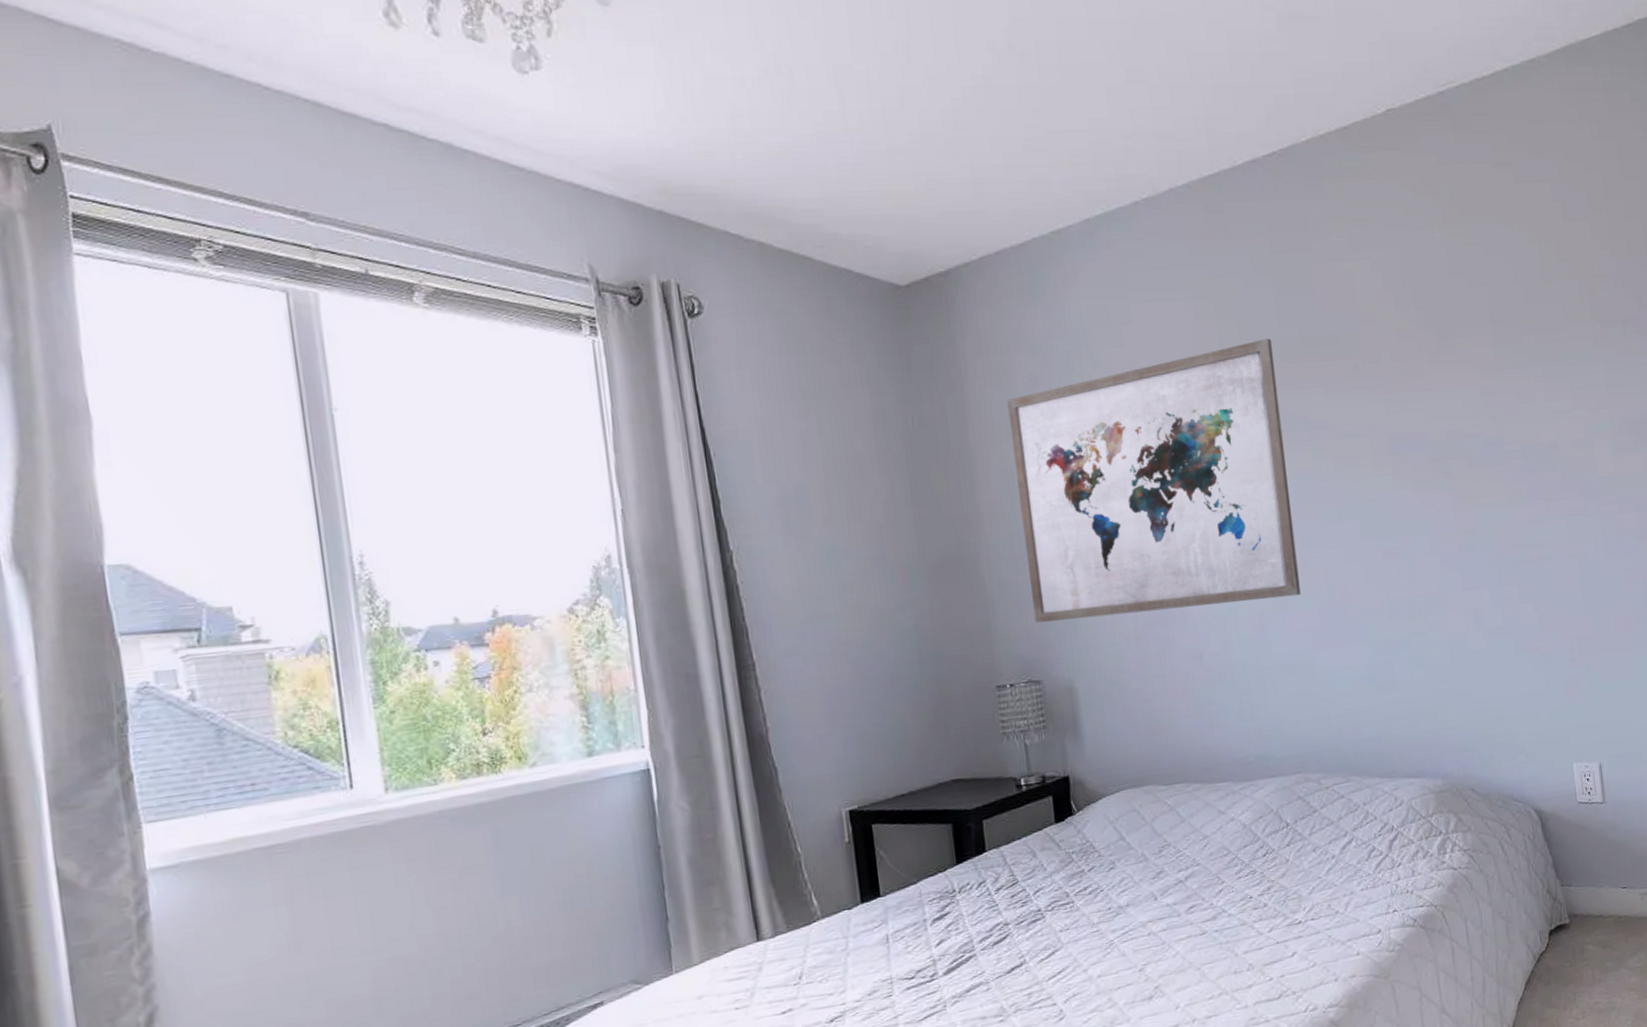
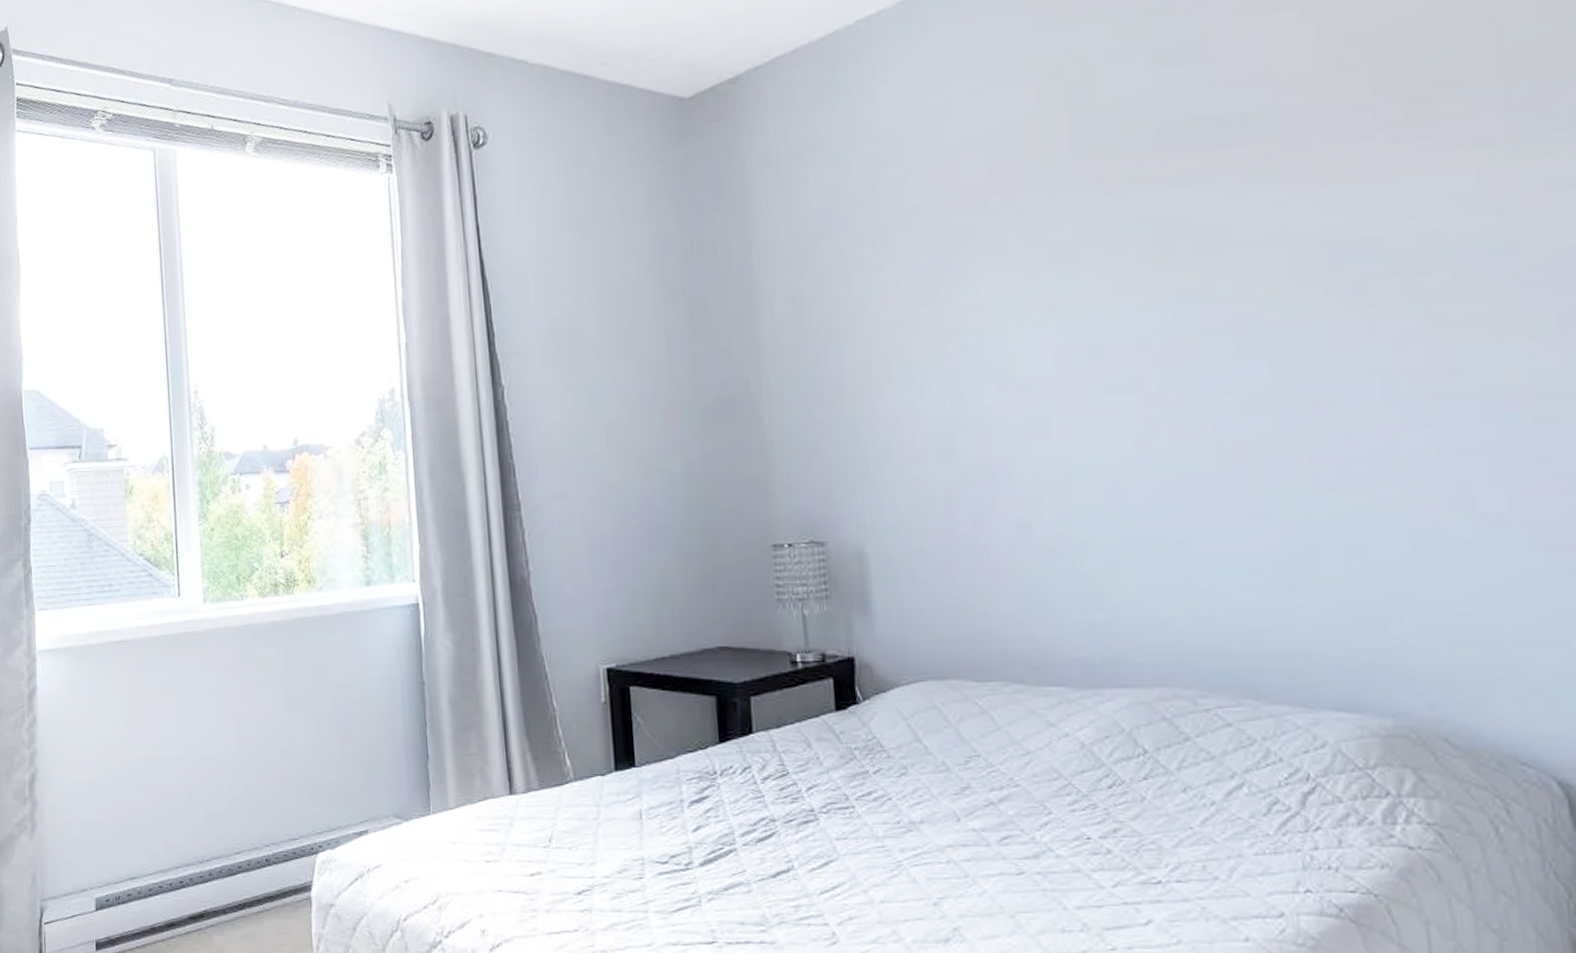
wall art: present [1007,338,1301,624] -> none [798,124,1176,476]

